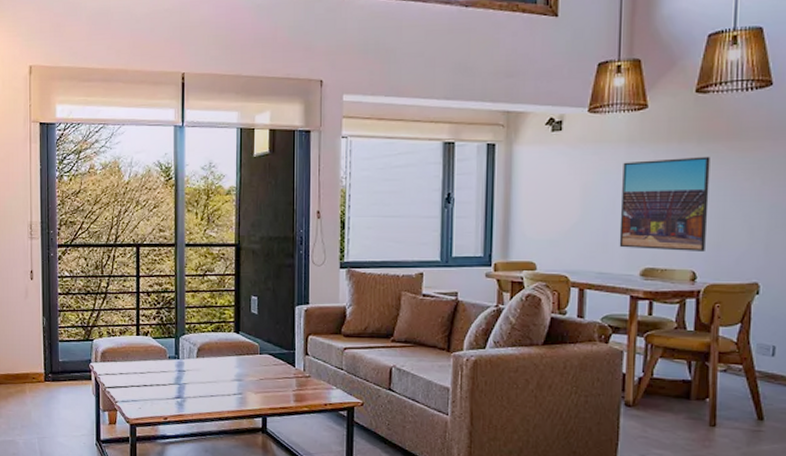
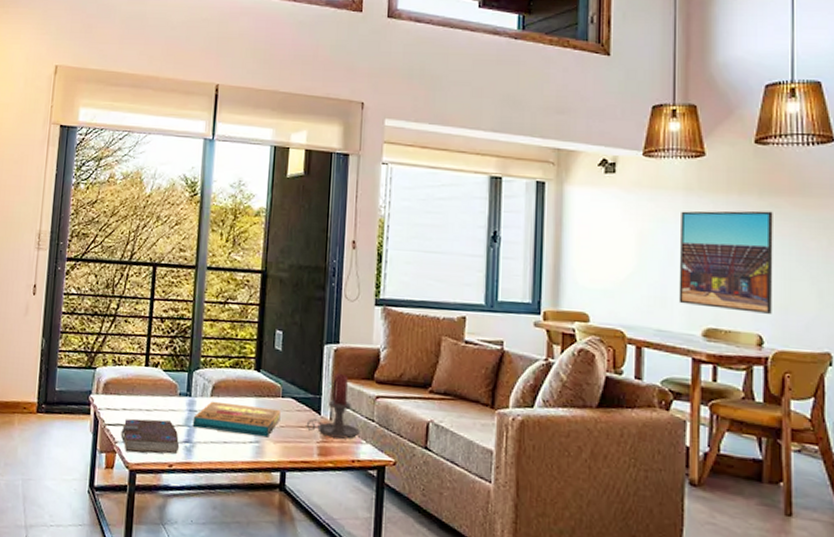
book: none [120,380,172,410] -> present [120,418,180,454]
pizza box: none [182,361,259,389] -> present [192,401,281,438]
candle holder: none [282,330,331,386] -> present [306,373,360,439]

